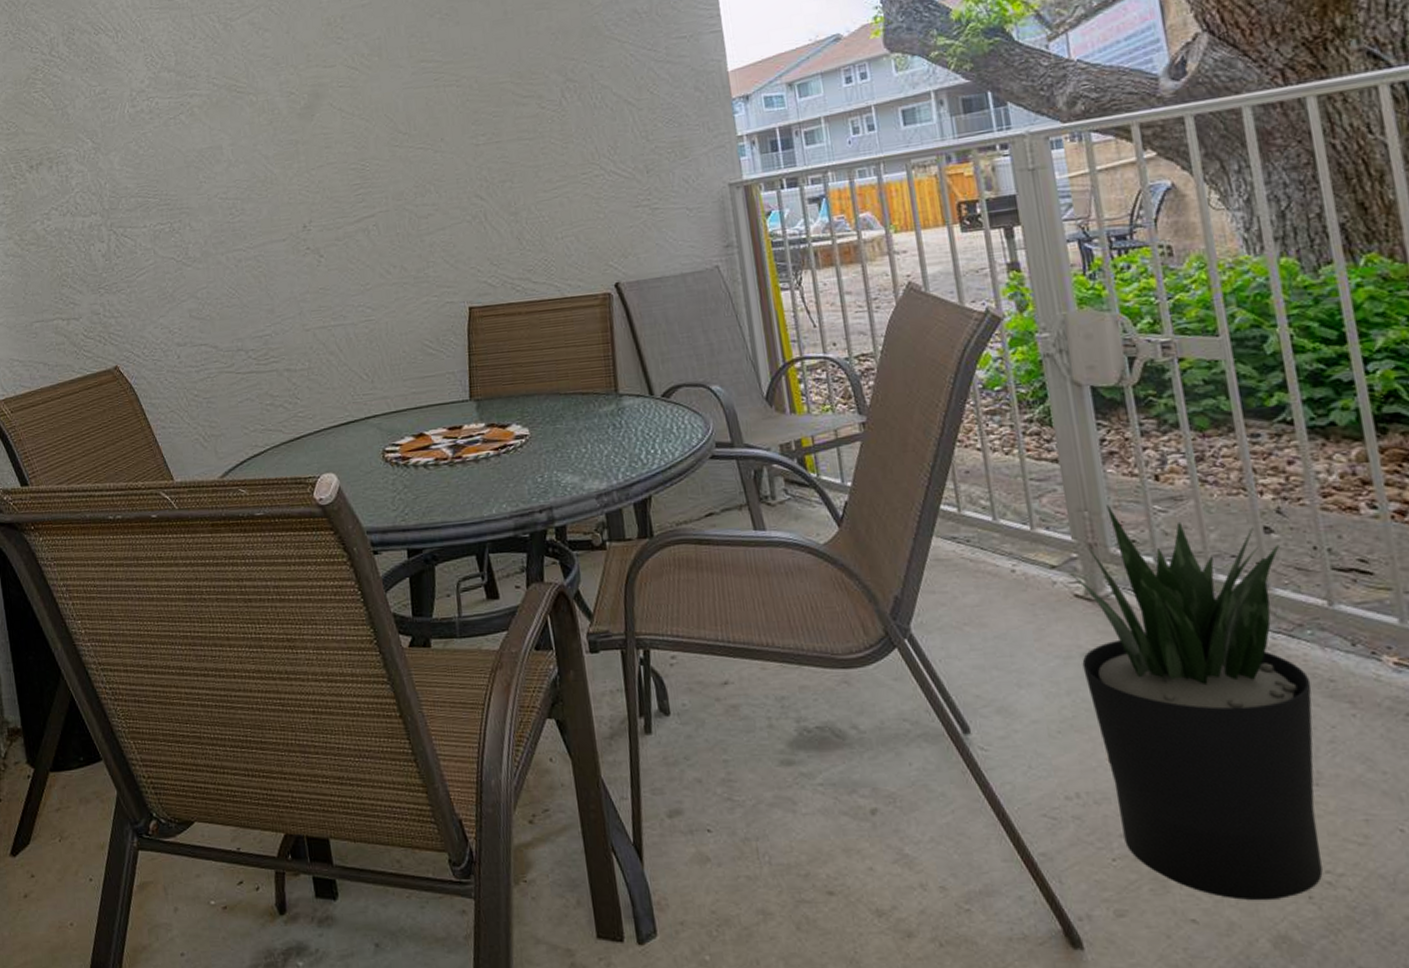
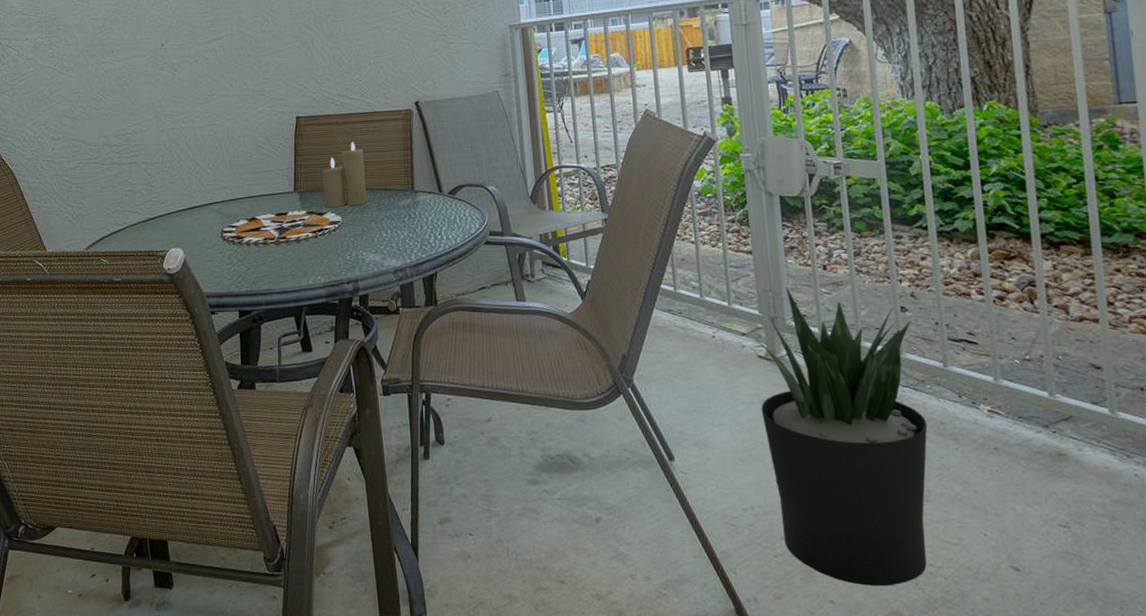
candle: none [502,335,560,420] -> present [321,141,367,209]

